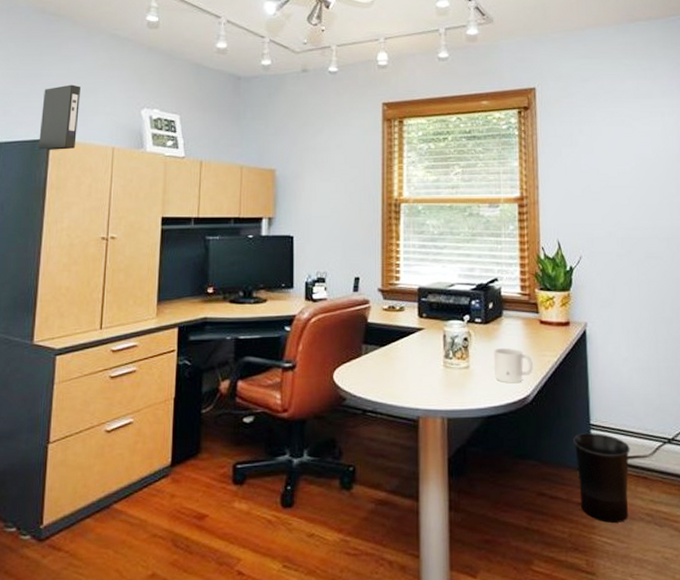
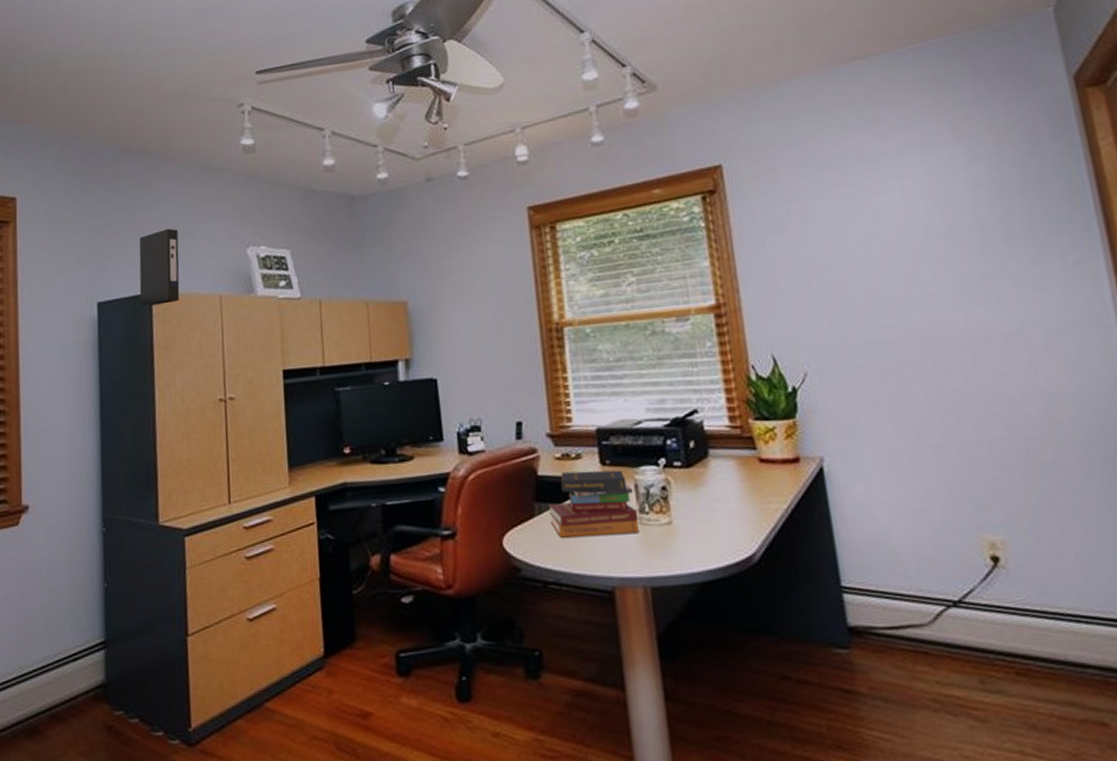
books: none [373,321,444,375] -> present [548,470,639,538]
mug: present [493,348,533,384] -> none [701,496,757,541]
waste bin: present [573,433,630,523] -> none [820,597,907,712]

